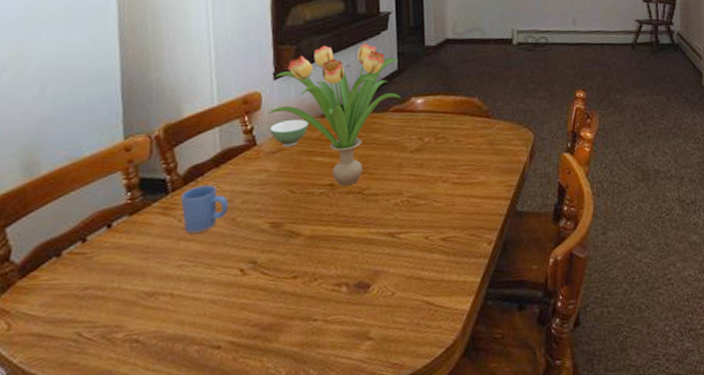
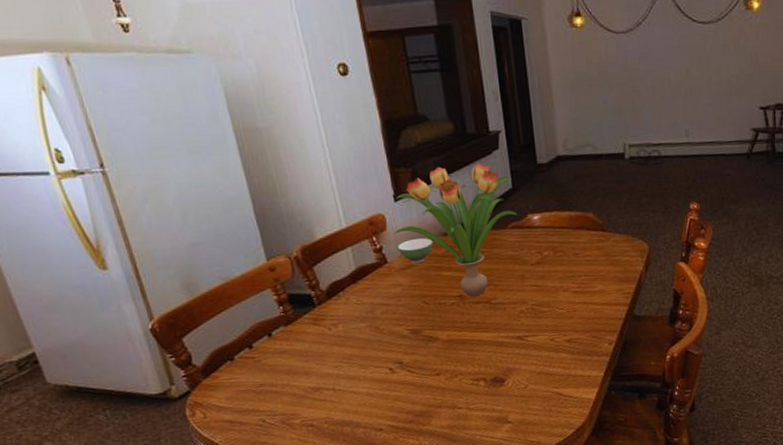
mug: present [181,184,228,233] -> none [327,298,371,340]

